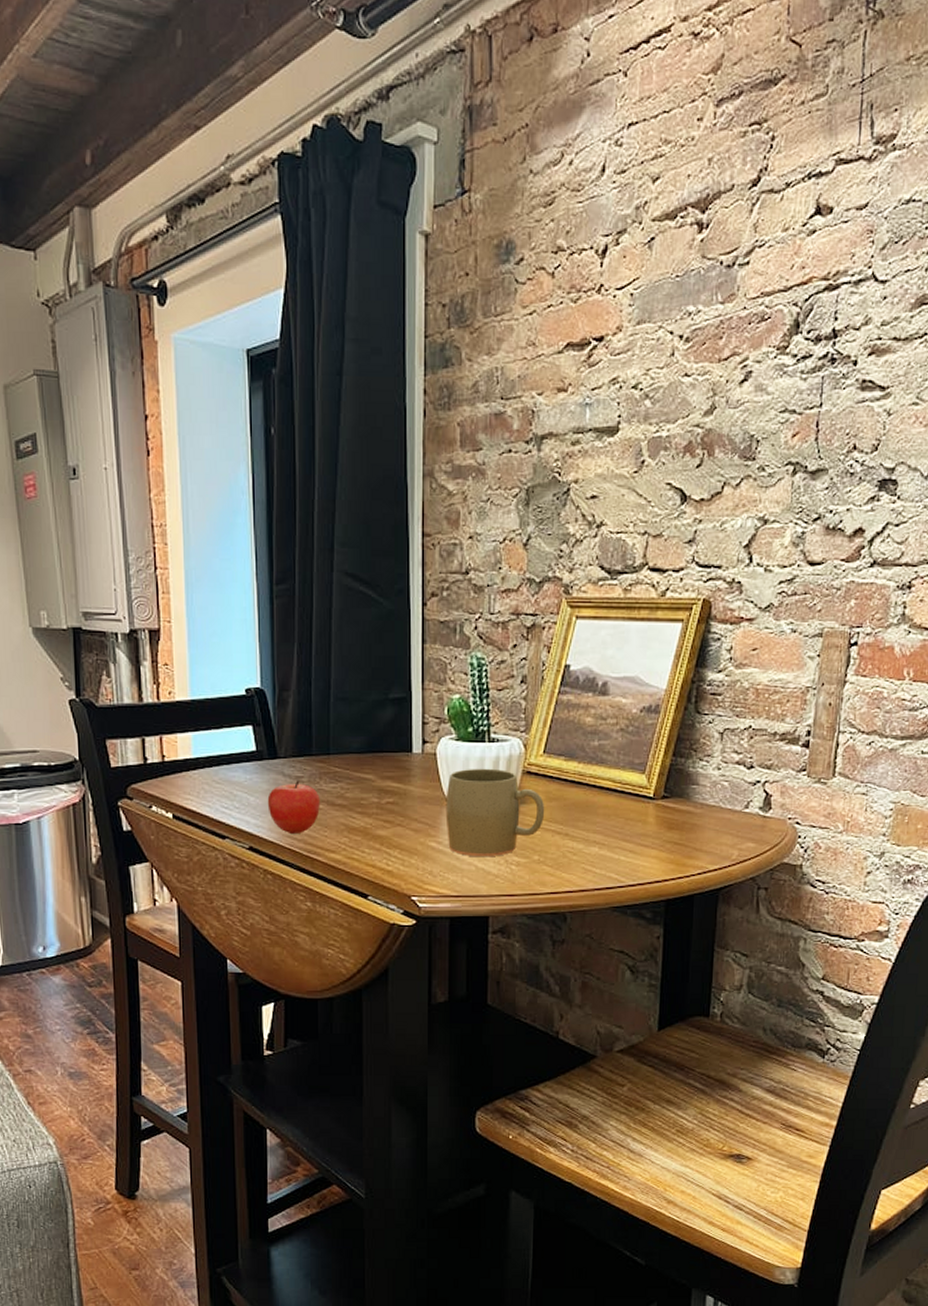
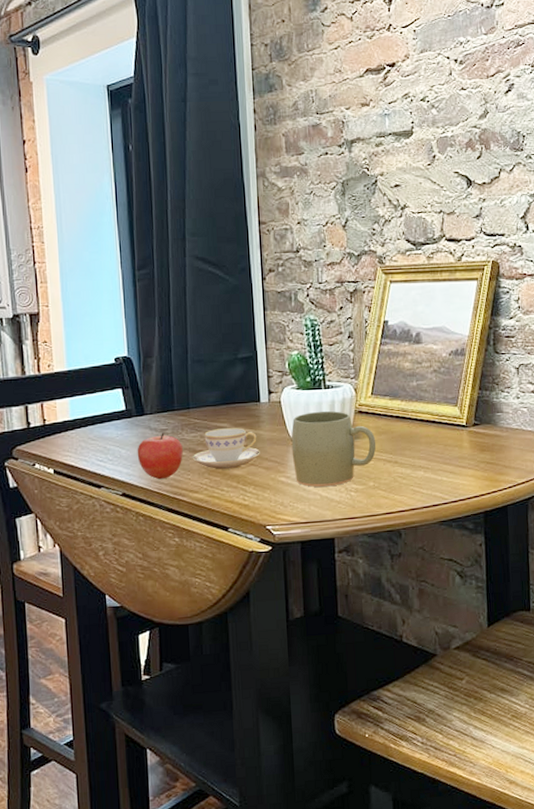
teacup: none [330,779,410,829] -> present [192,427,261,470]

